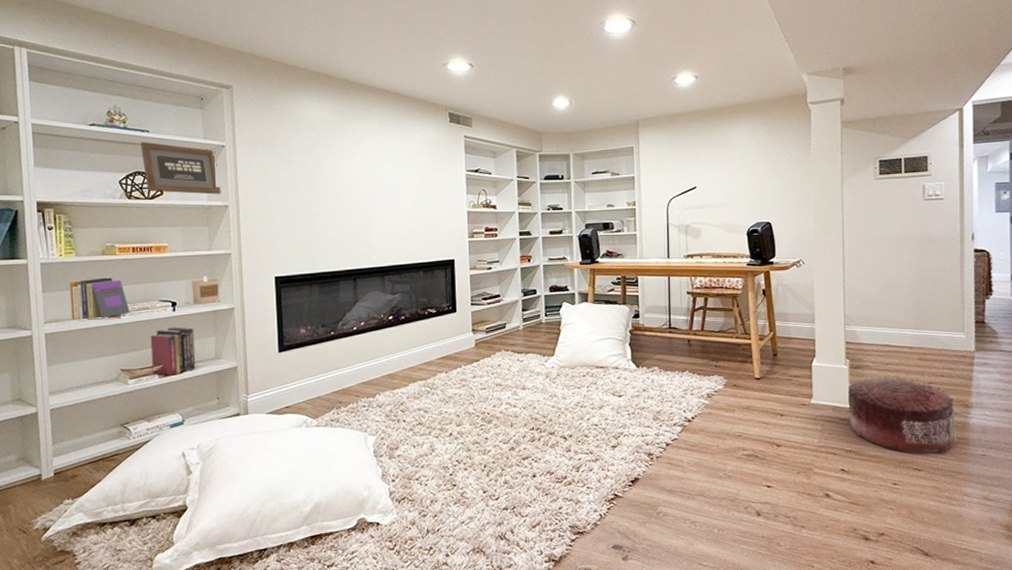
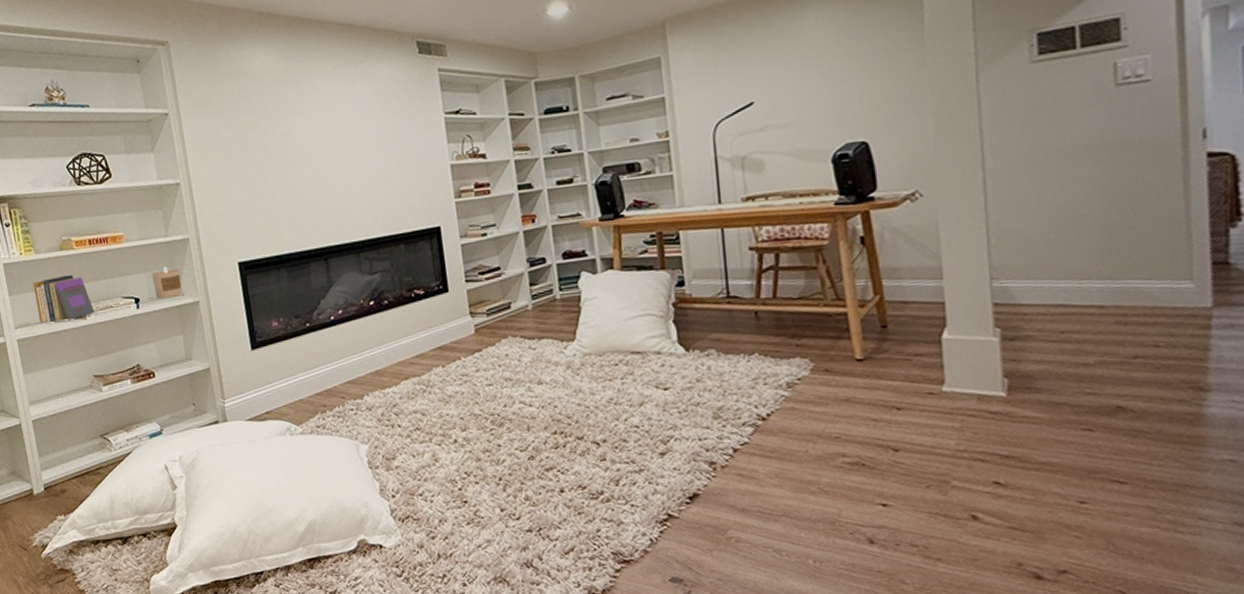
picture frame: present [140,141,221,195] -> none [82,118,171,175]
books: present [150,327,196,376] -> none [117,326,168,381]
pouf: present [848,377,956,453] -> none [1000,350,1184,459]

